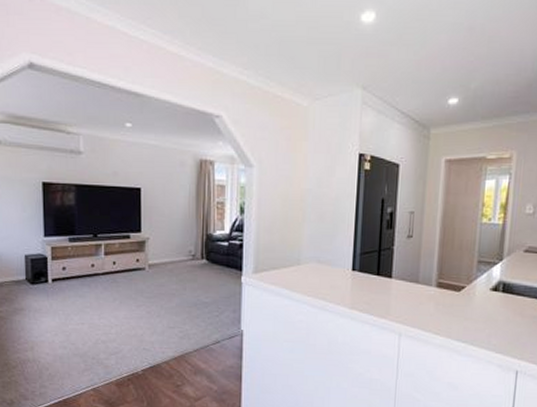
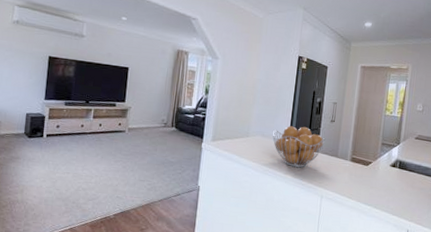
fruit basket: none [331,246,401,299] -> present [272,126,325,168]

